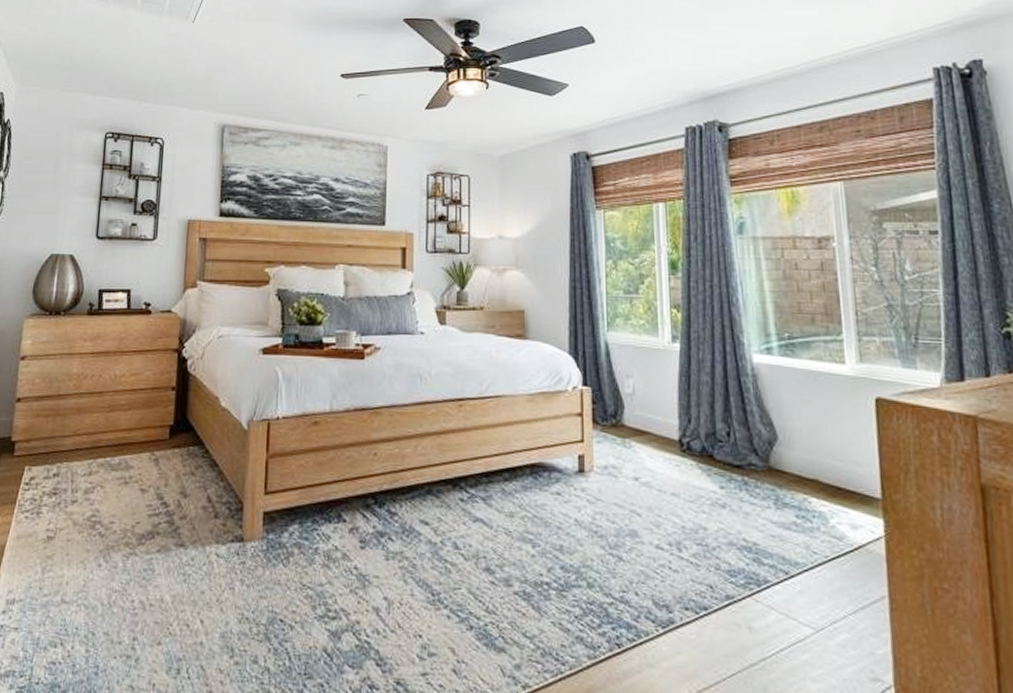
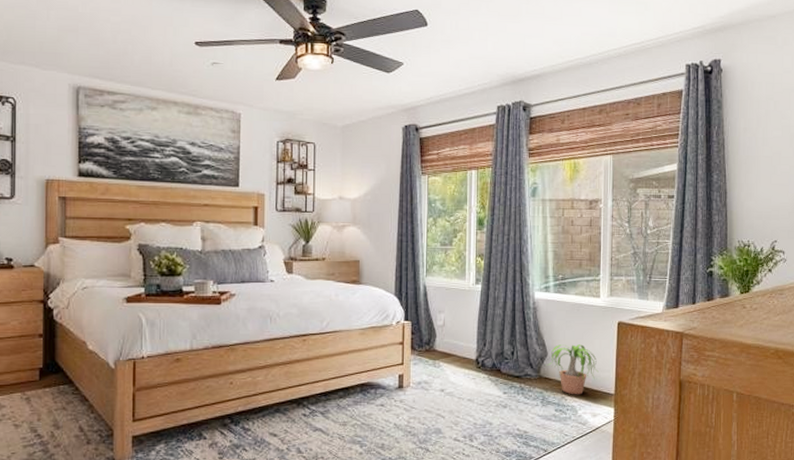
potted plant: none [779,425,854,497] -> present [548,344,599,395]

